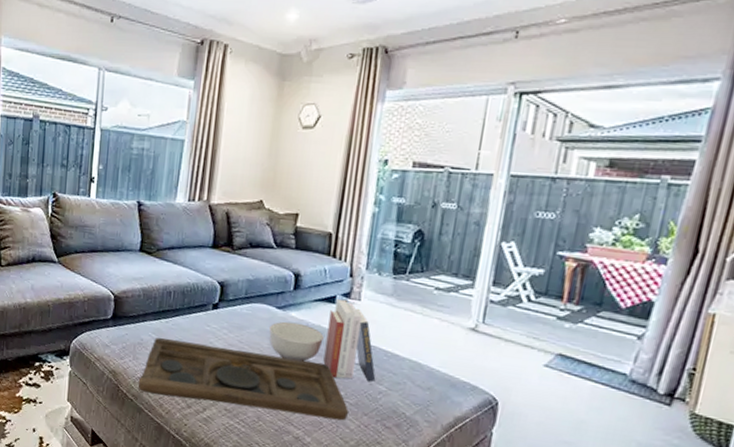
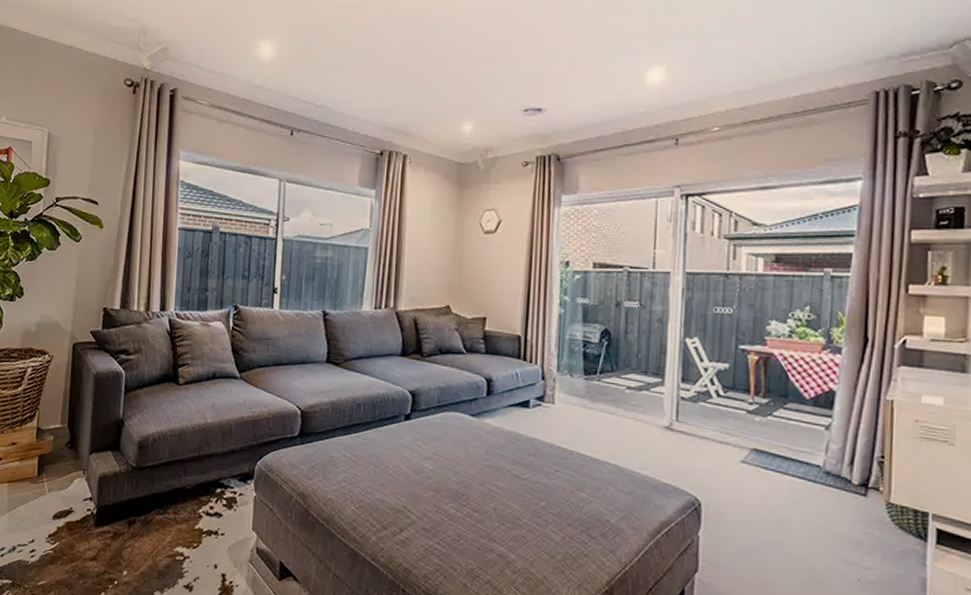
decorative tray: present [138,337,349,421] -> none [329,453,553,534]
bowl: present [269,321,324,362] -> none [464,429,521,471]
books: present [323,298,376,383] -> none [522,402,577,490]

